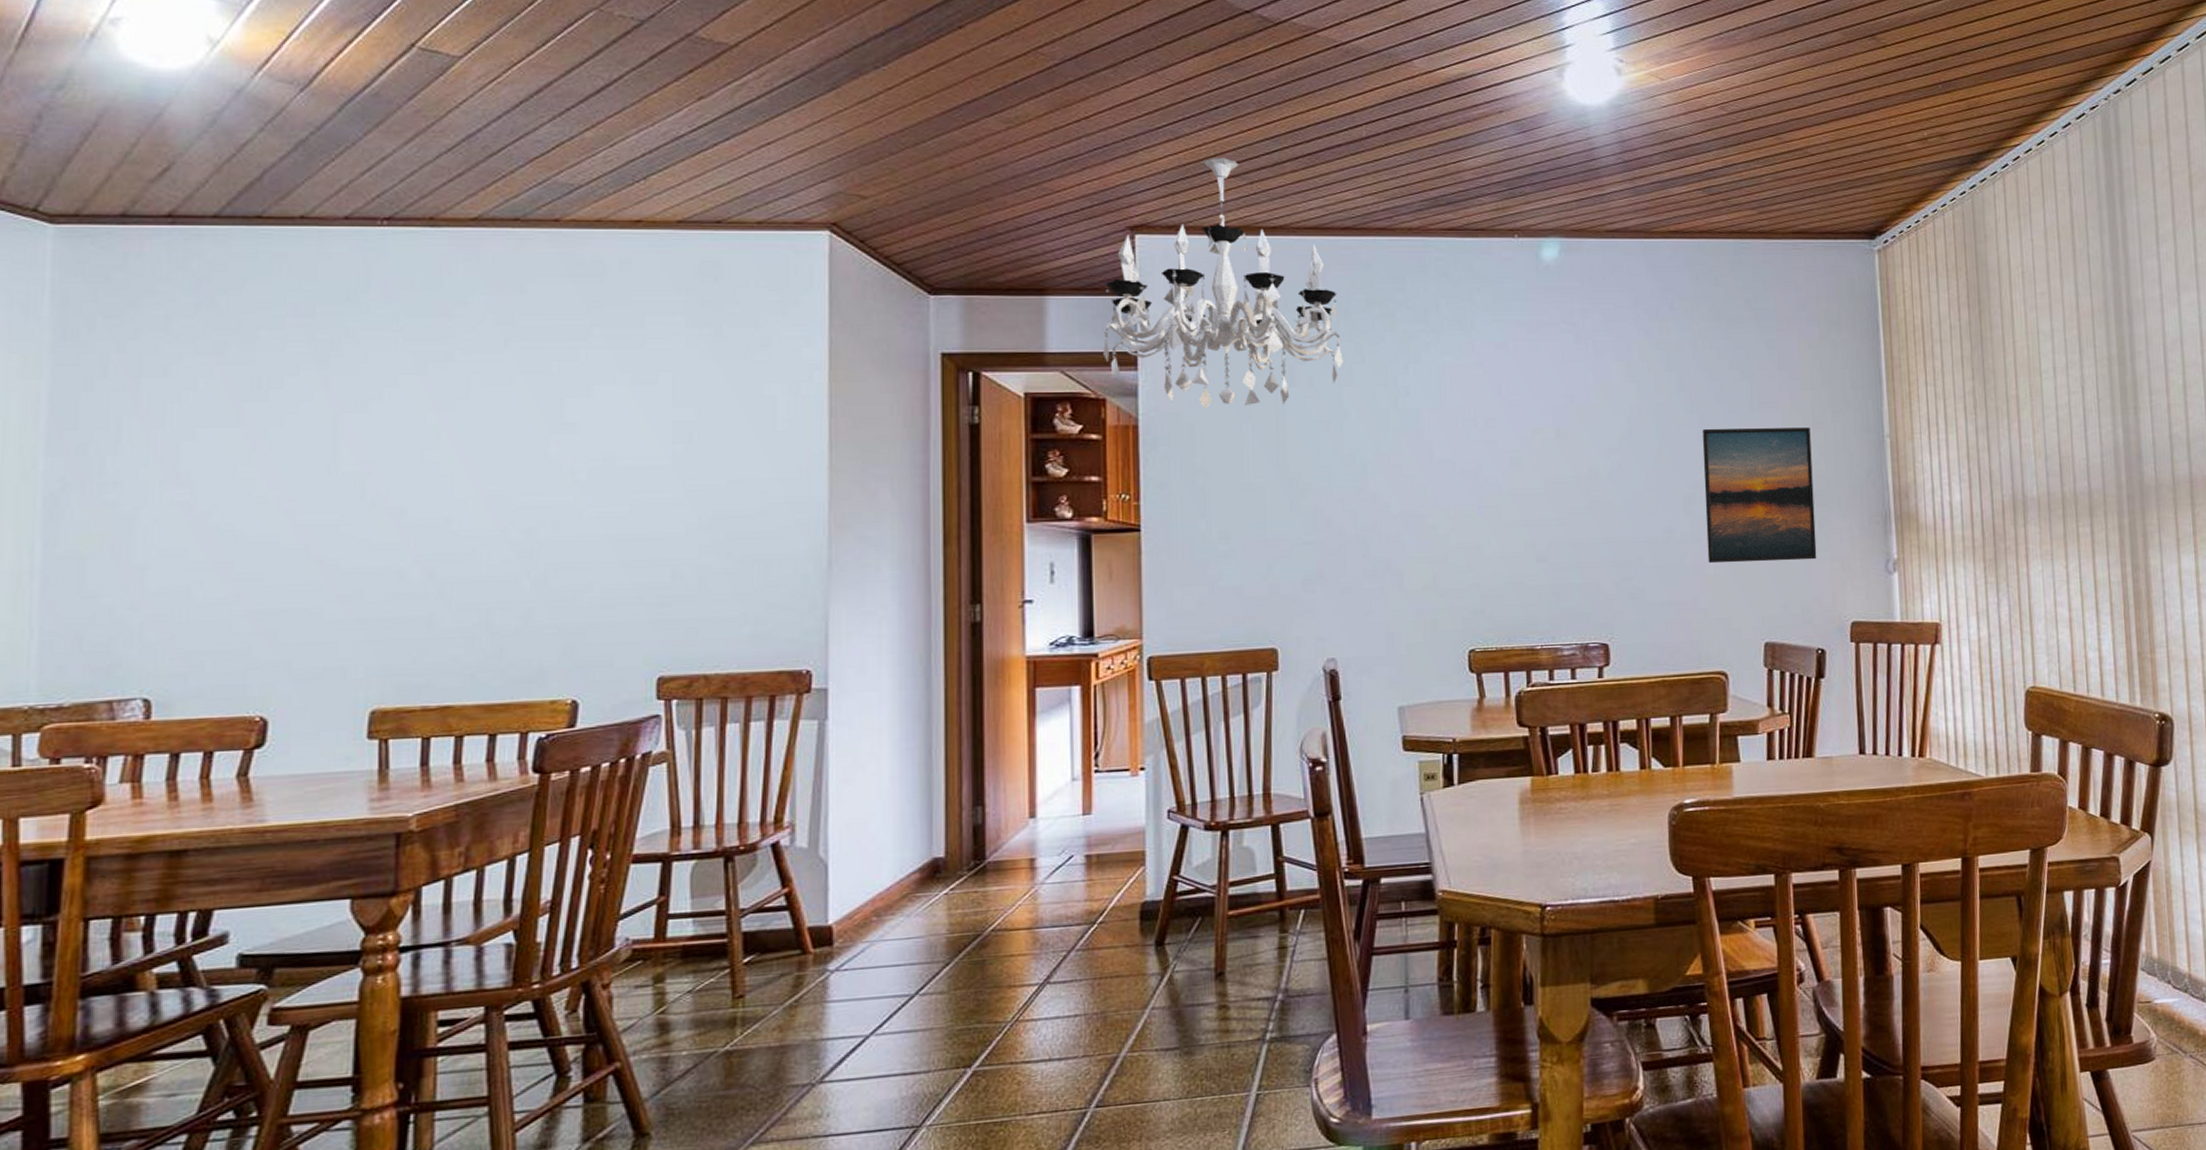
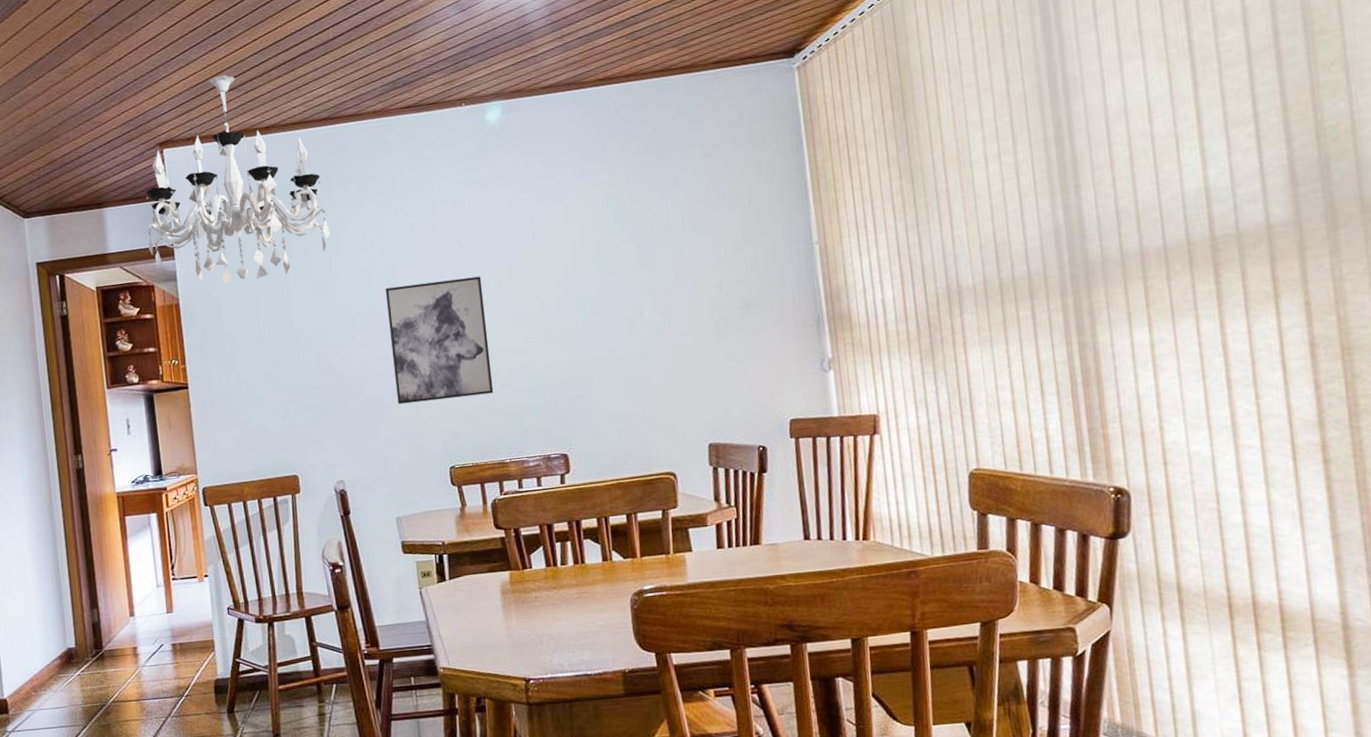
wall art: none [1407,432,1528,572] -> present [386,276,494,405]
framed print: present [1702,427,1817,564] -> none [639,243,754,377]

